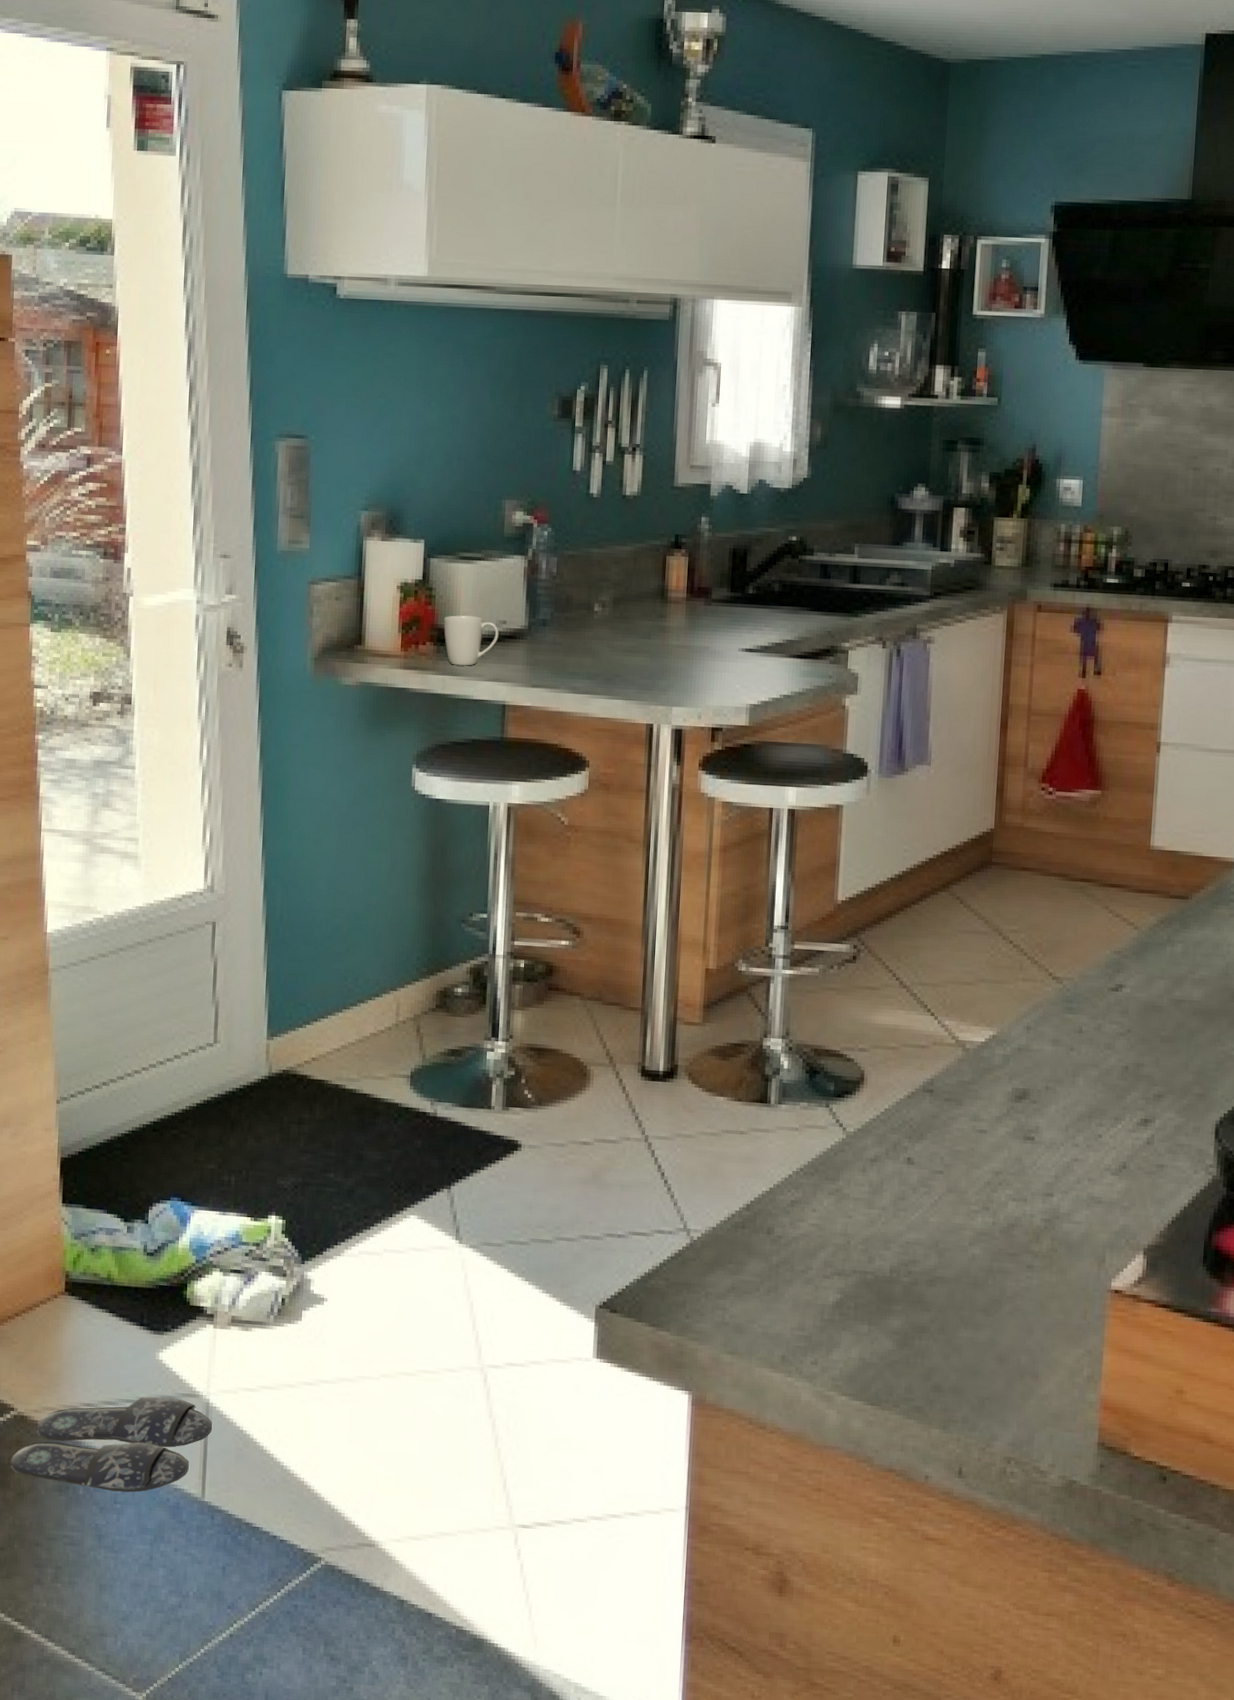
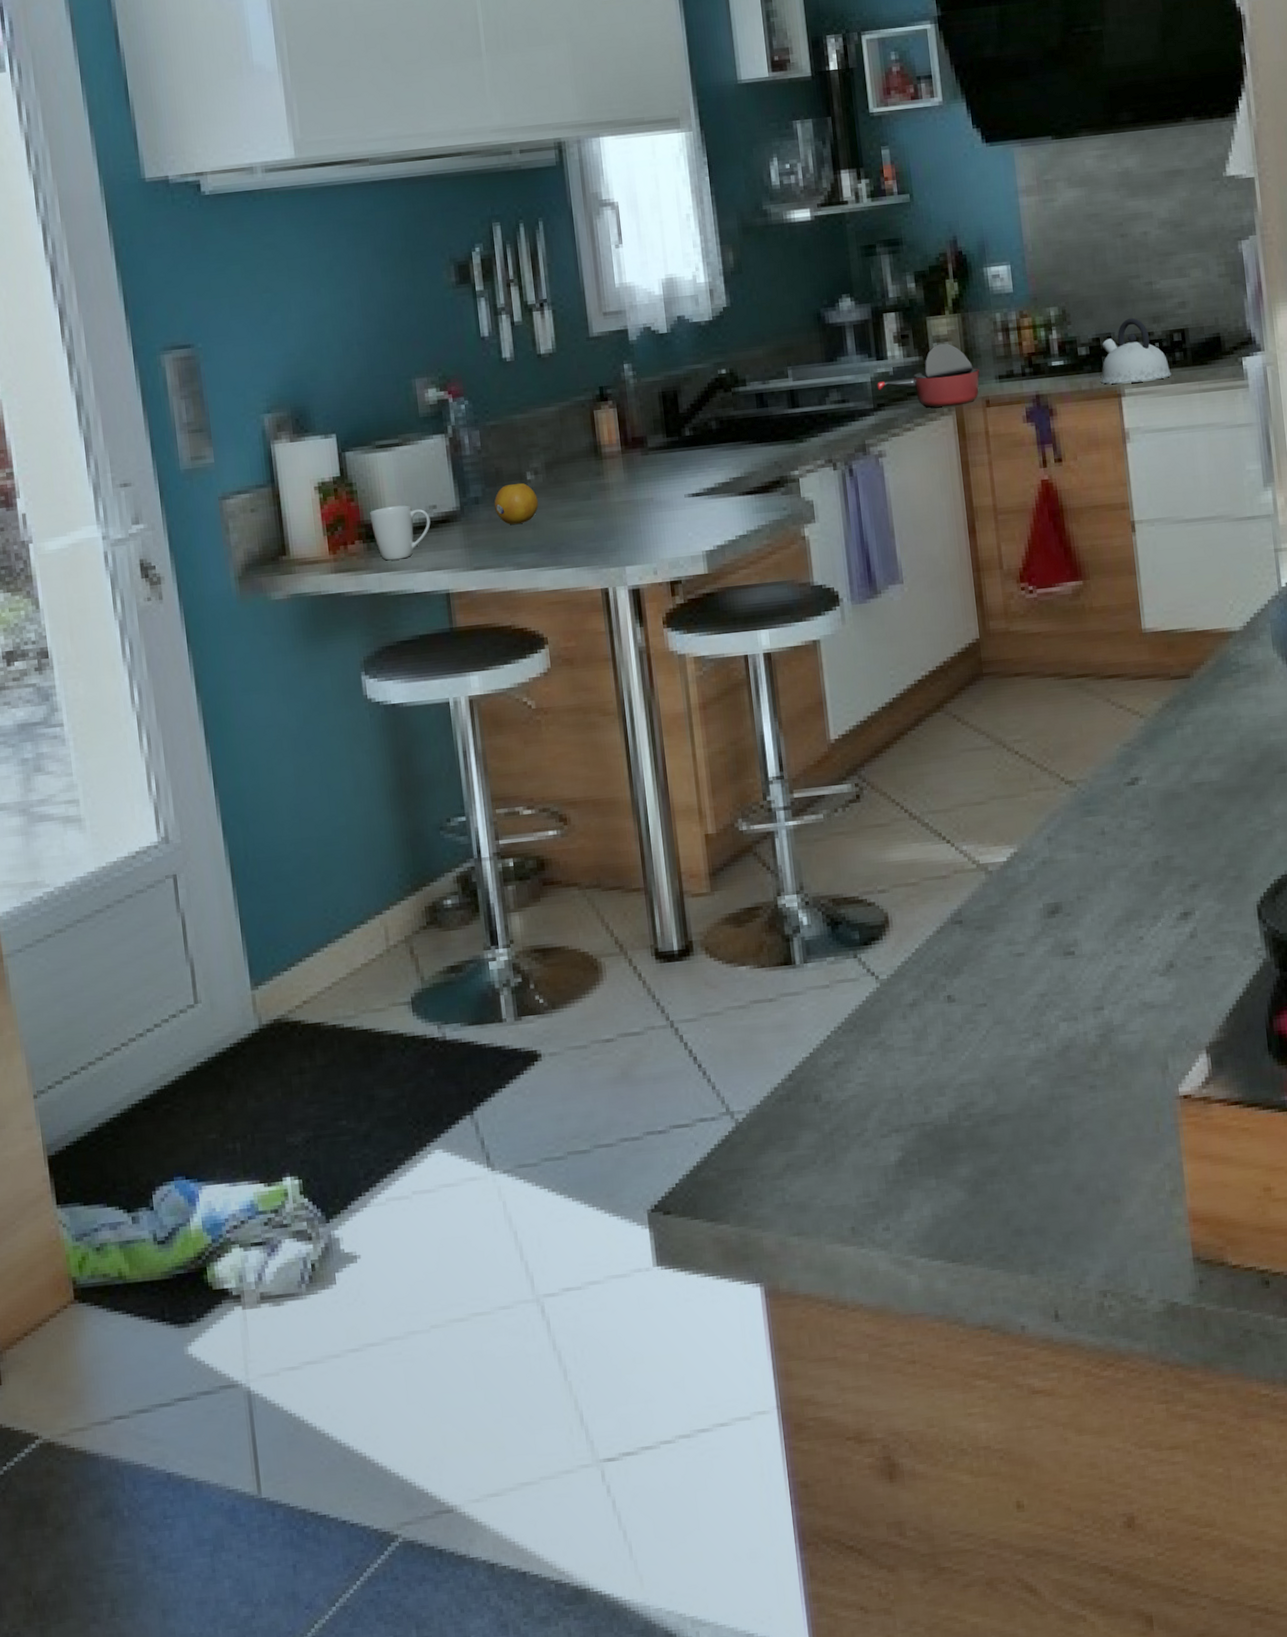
slippers: present [10,1396,212,1493] -> none [43,1392,258,1508]
fruit: none [559,612,601,651] -> present [494,482,538,525]
saucepan: none [936,544,1037,607] -> present [877,343,980,408]
kettle: none [1151,548,1220,612] -> present [1101,317,1172,384]

